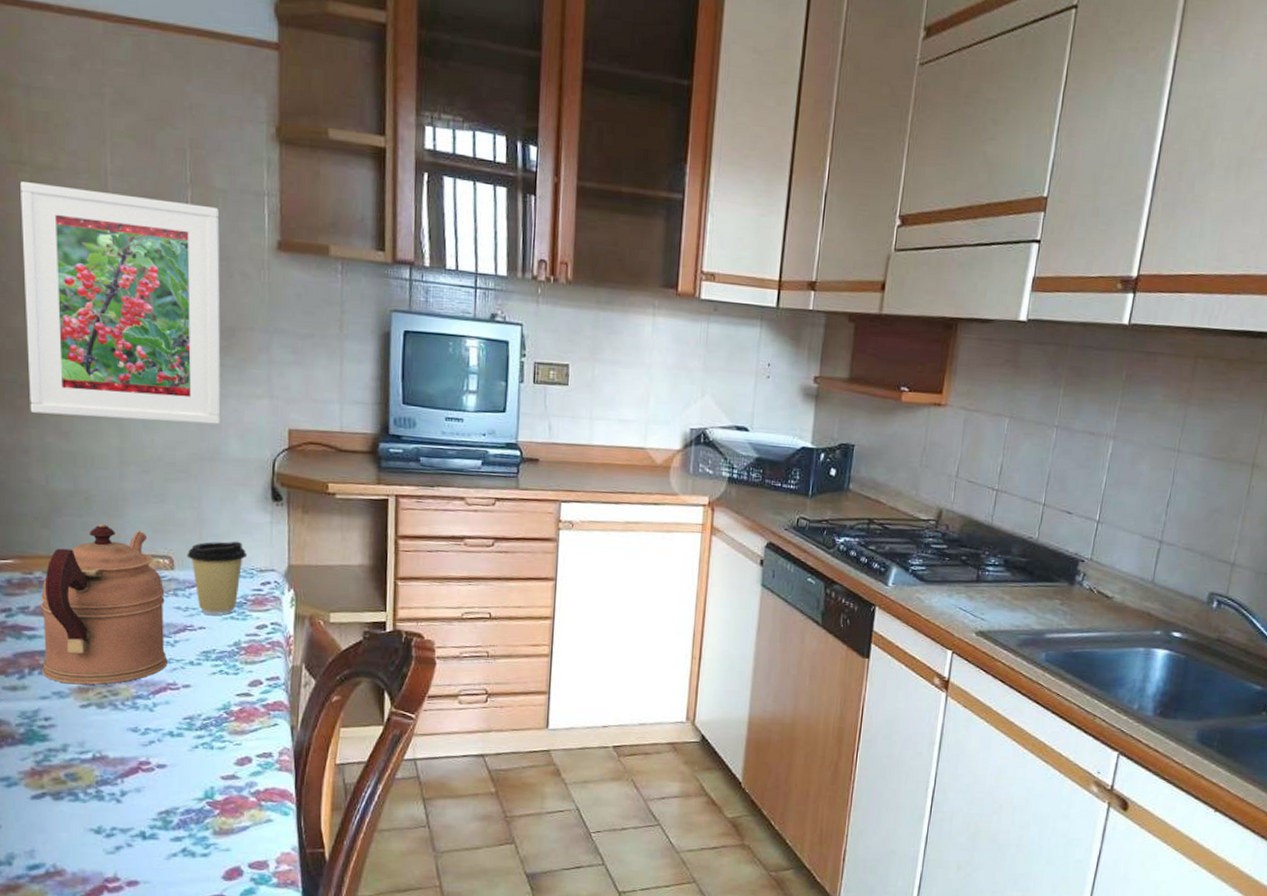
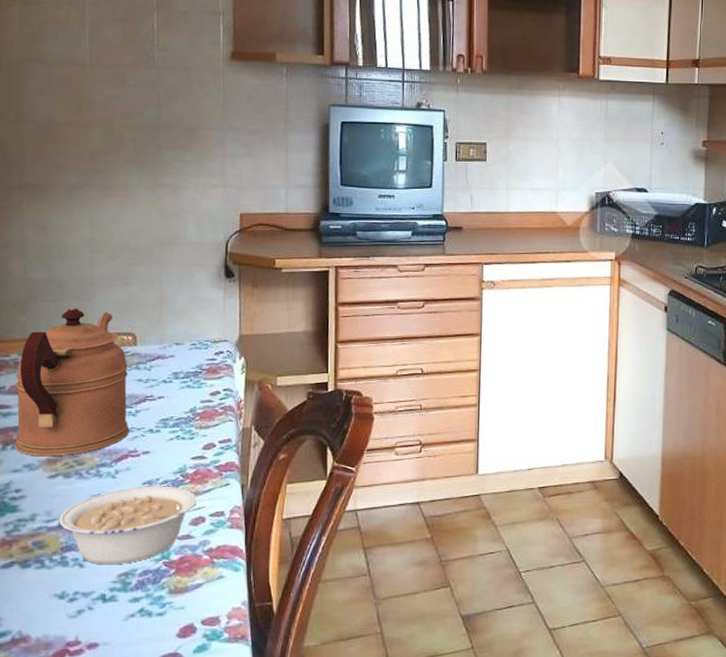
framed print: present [21,182,221,425] -> none [10,15,182,213]
legume: none [93,721,252,802] -> present [59,486,205,565]
coffee cup: present [186,541,248,615] -> none [148,316,203,385]

